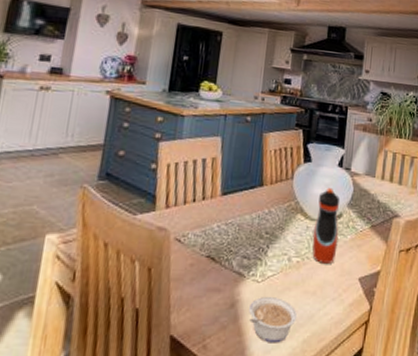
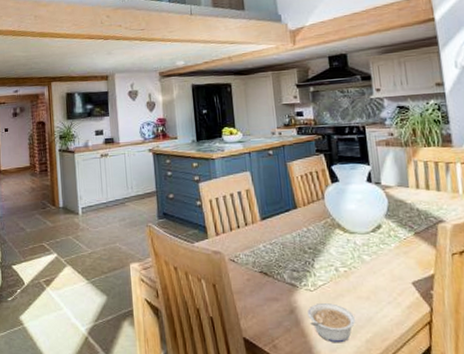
water bottle: present [312,187,339,264] -> none [354,202,383,271]

